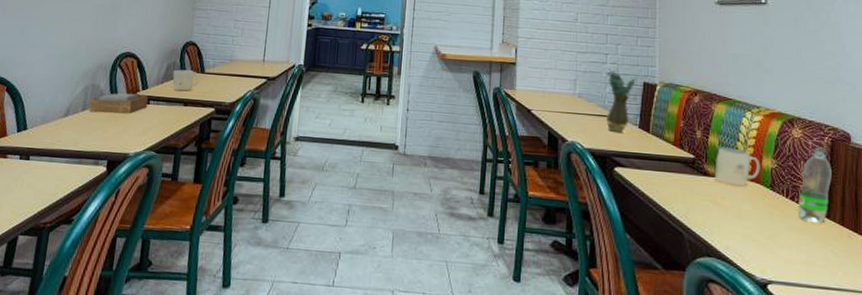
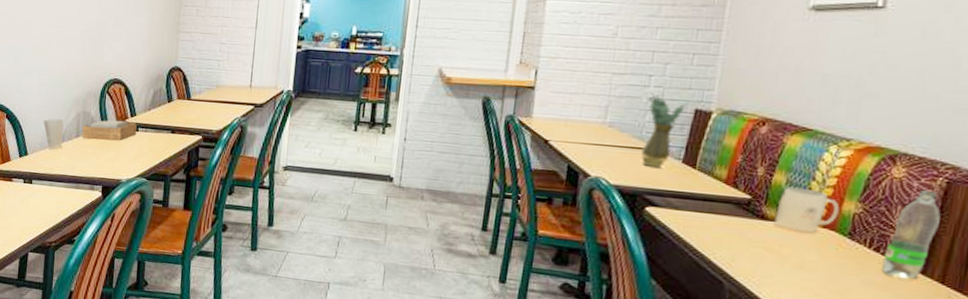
cup: none [47,91,70,124] -> present [43,118,64,150]
mug: present [172,69,200,91] -> none [159,96,186,119]

